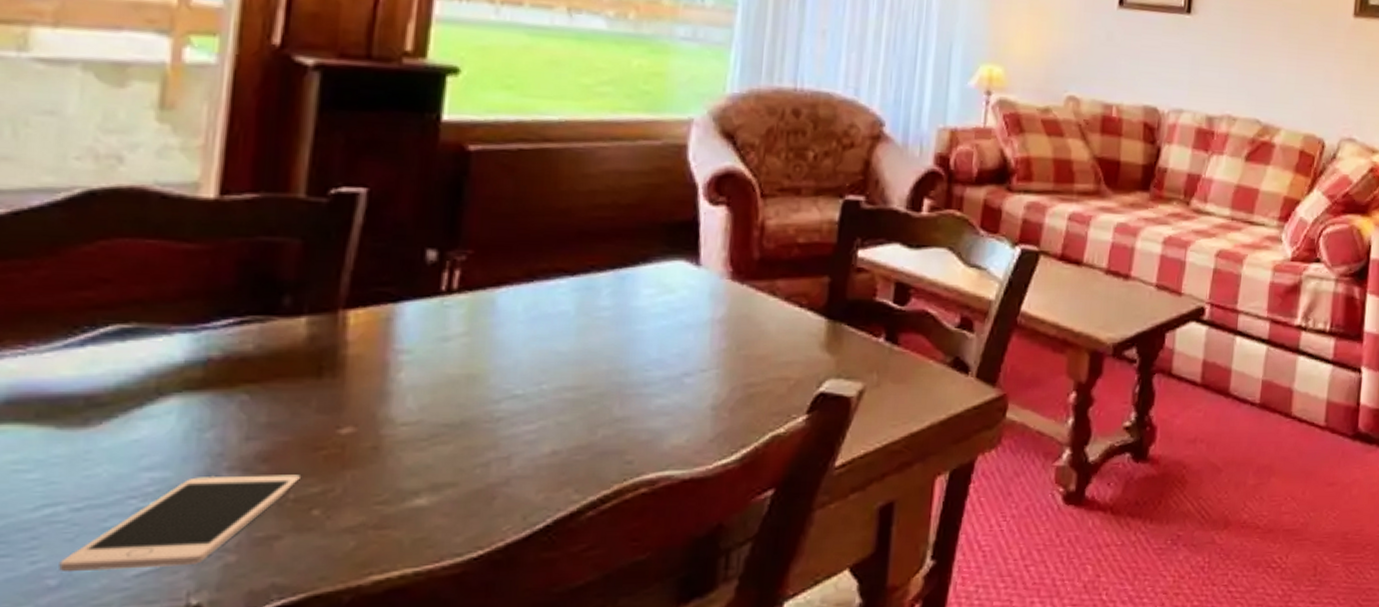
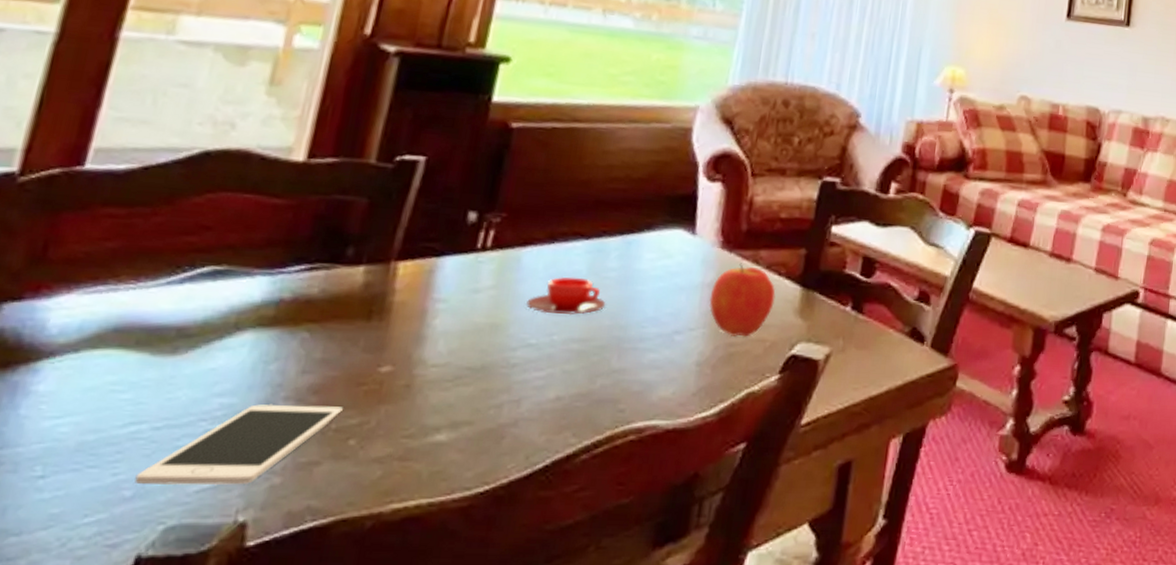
teacup: none [507,318,601,361] -> present [526,276,606,315]
apple: none [721,295,798,376] -> present [709,263,776,337]

